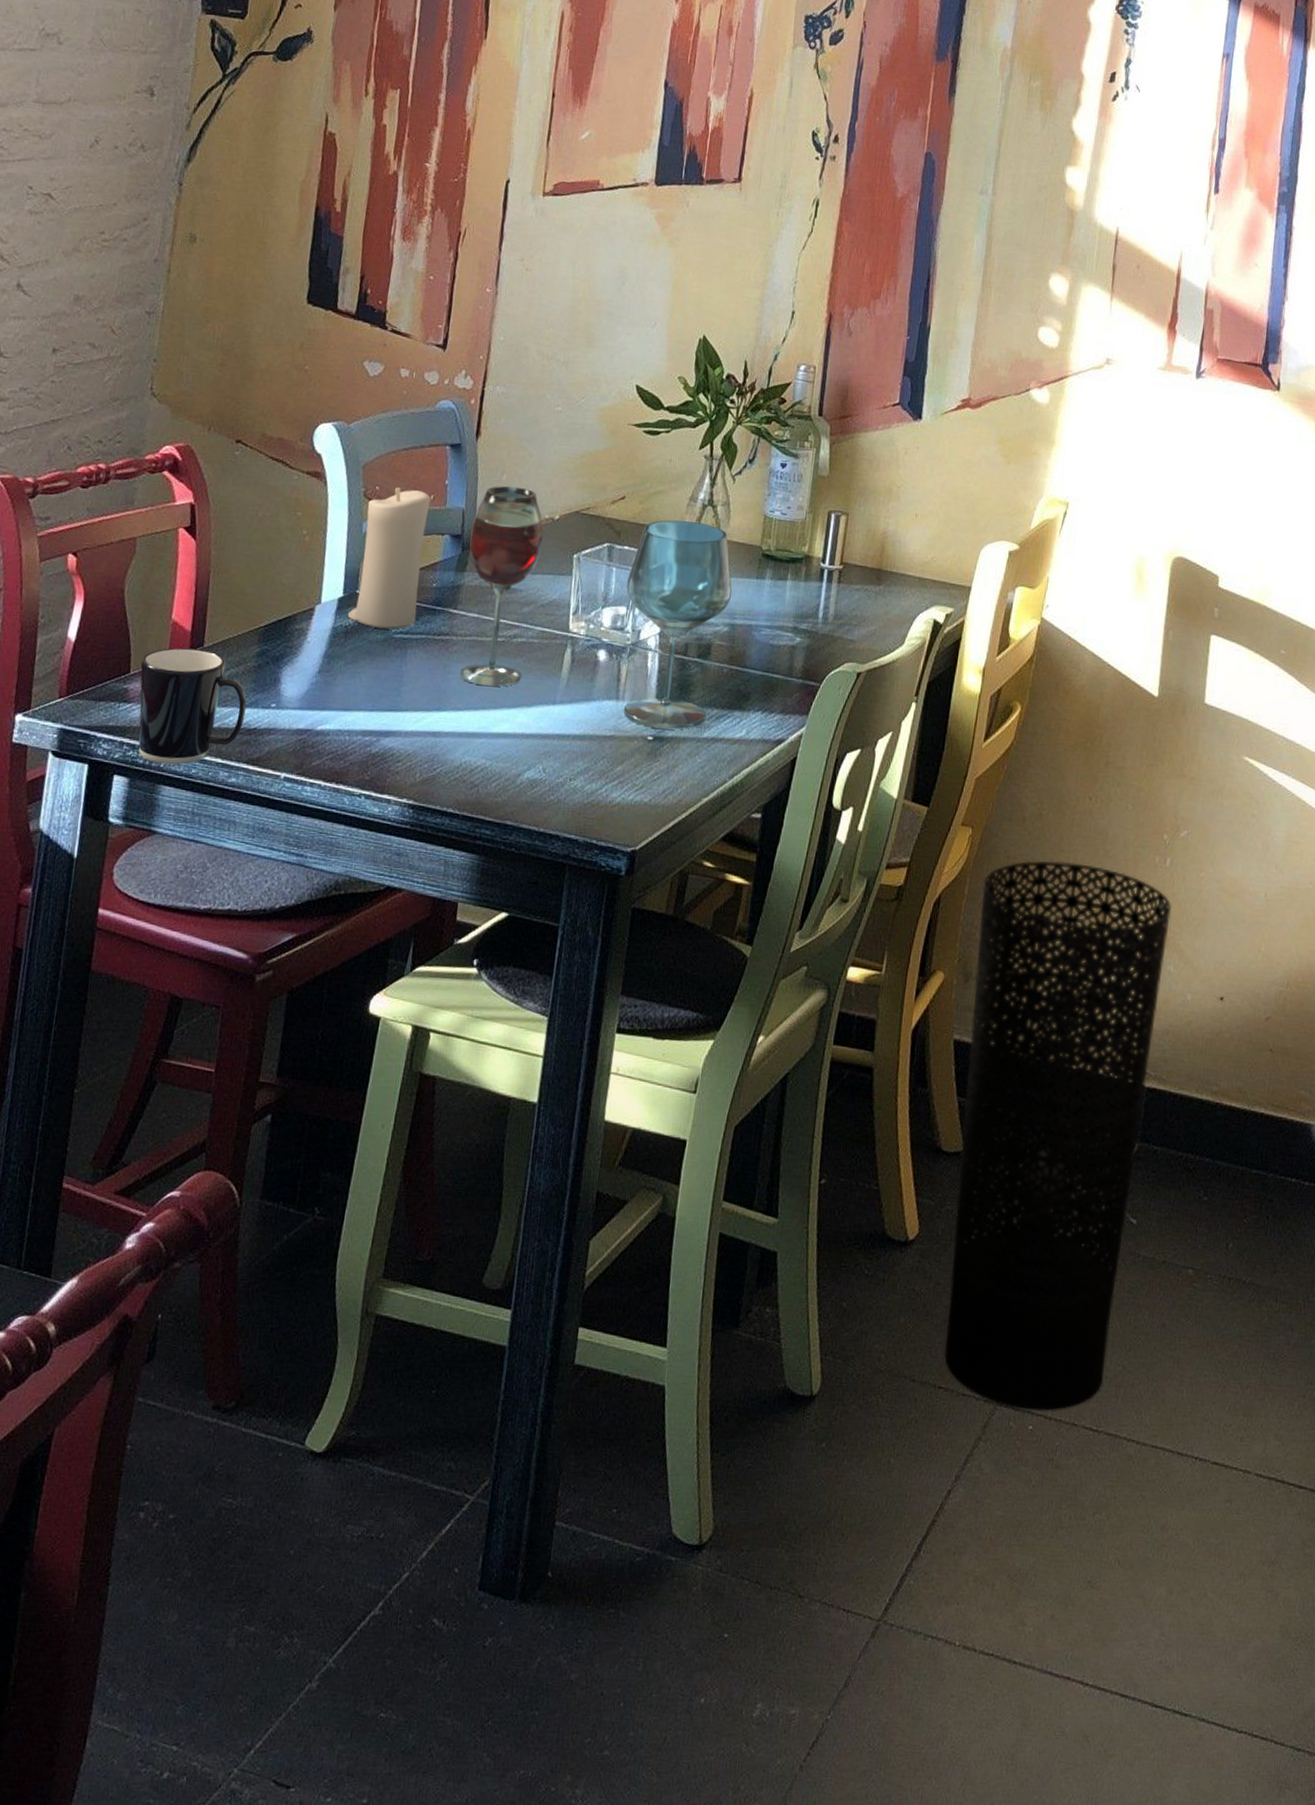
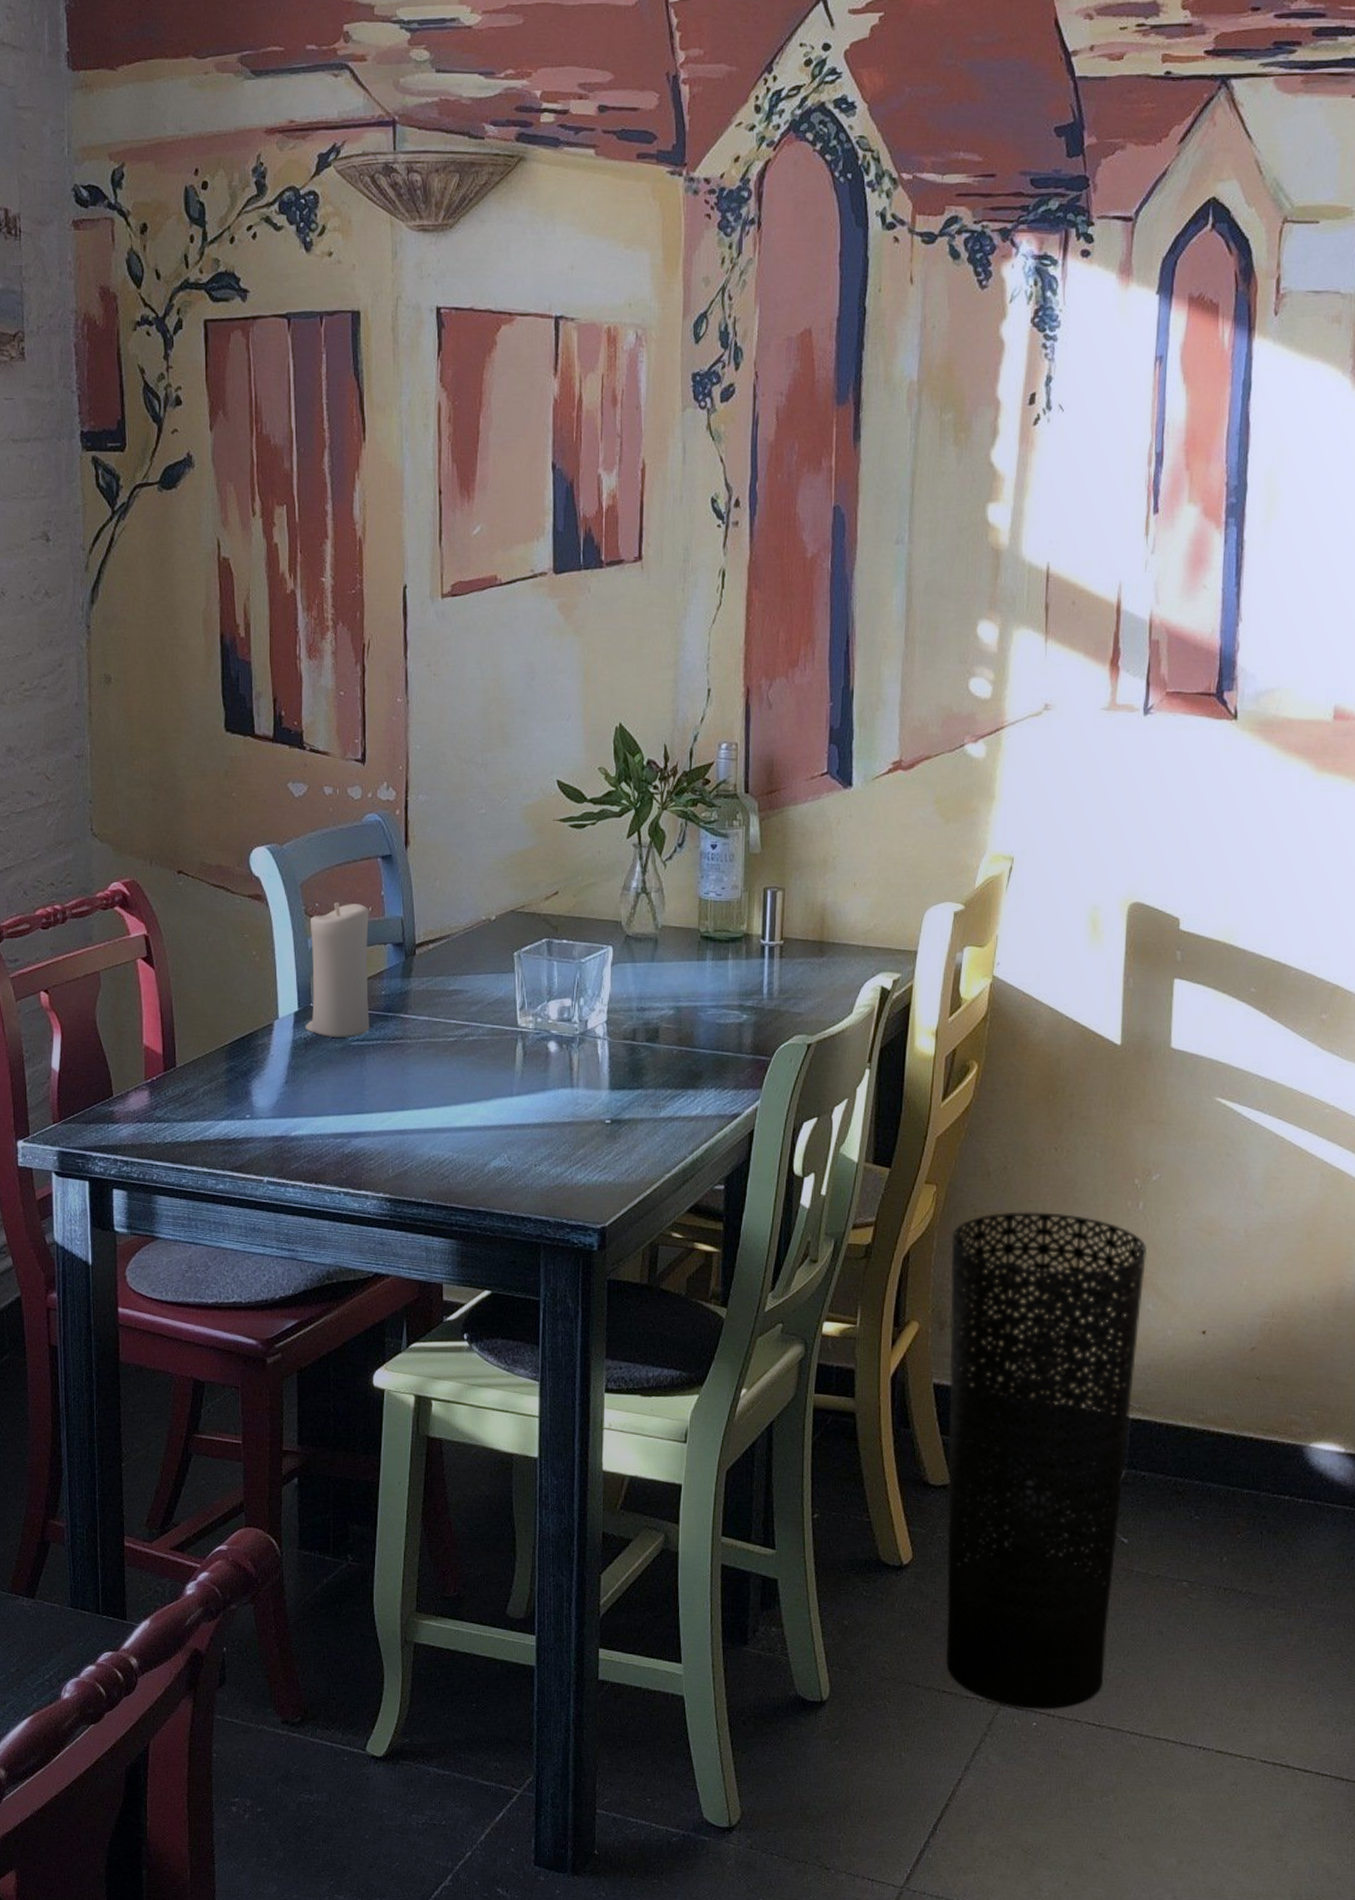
mug: present [138,647,247,765] -> none [121,1070,223,1177]
wineglass: present [460,485,544,687] -> none [411,891,482,1084]
wine glass: present [623,520,733,730] -> none [568,909,675,1112]

